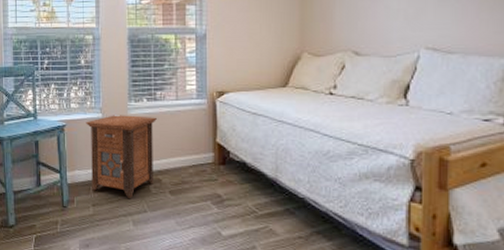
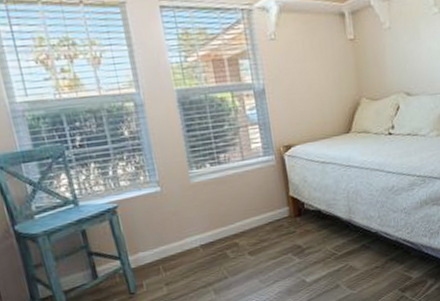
nightstand: present [86,115,157,198] -> none [142,181,230,270]

